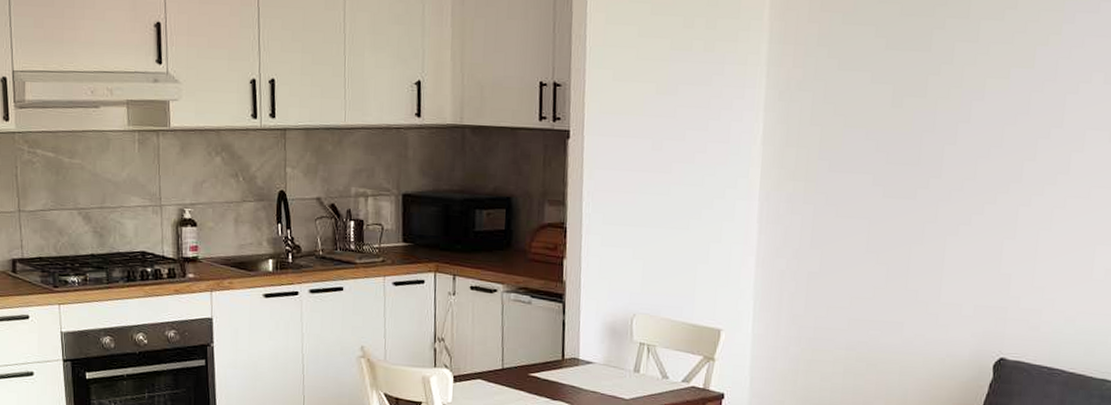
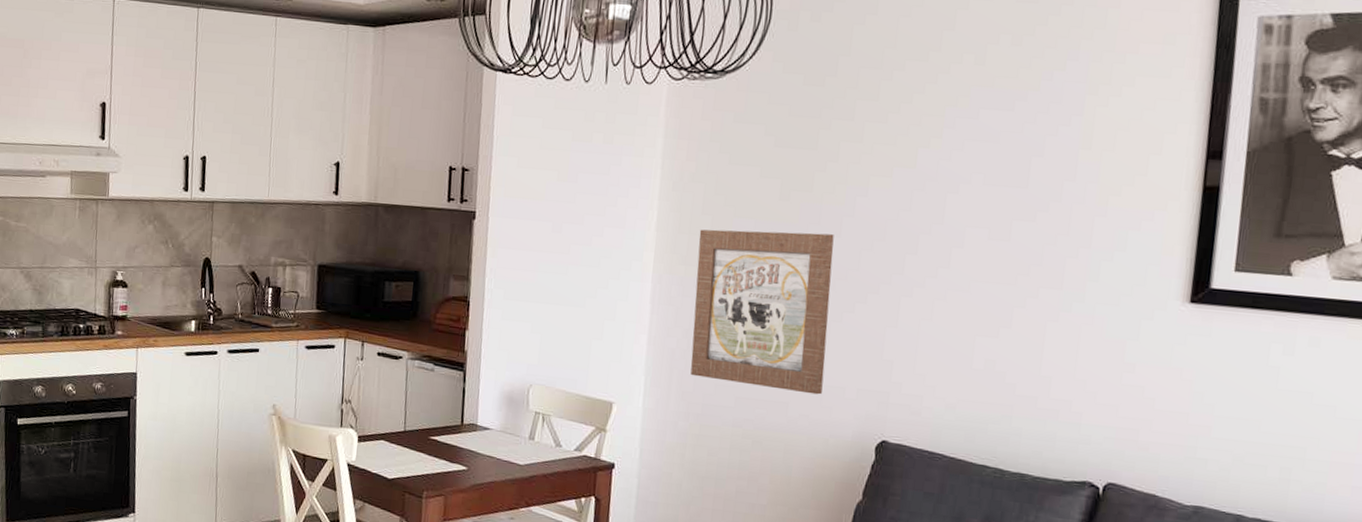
wall art: none [801,141,949,313] -> present [690,229,834,395]

